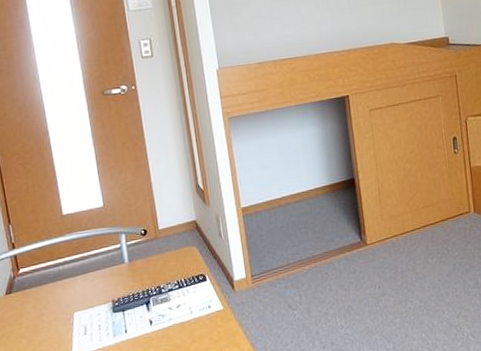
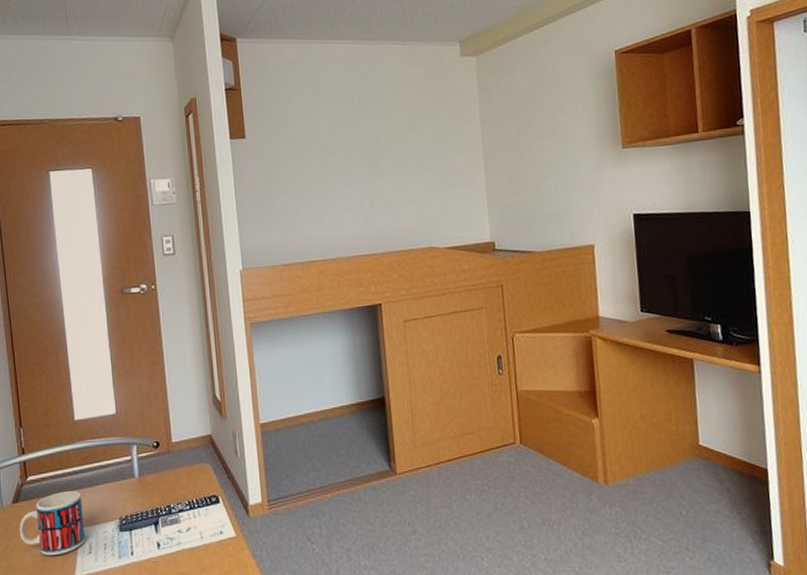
mug: none [14,279,80,340] -> present [19,491,85,556]

